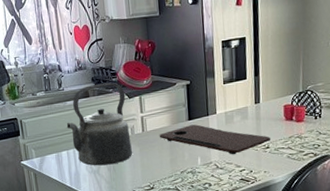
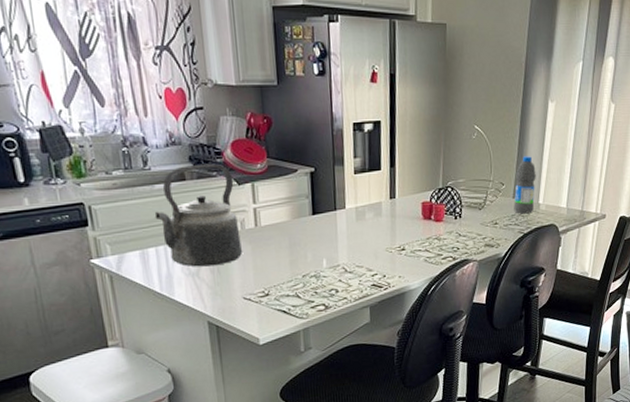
cutting board: present [159,124,271,155] -> none [276,220,407,257]

